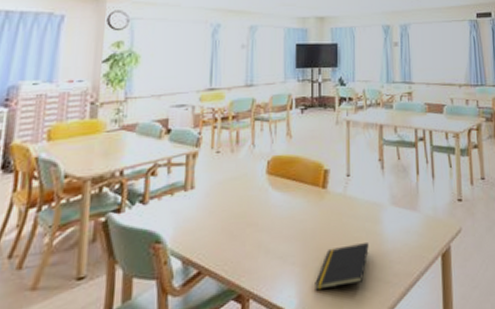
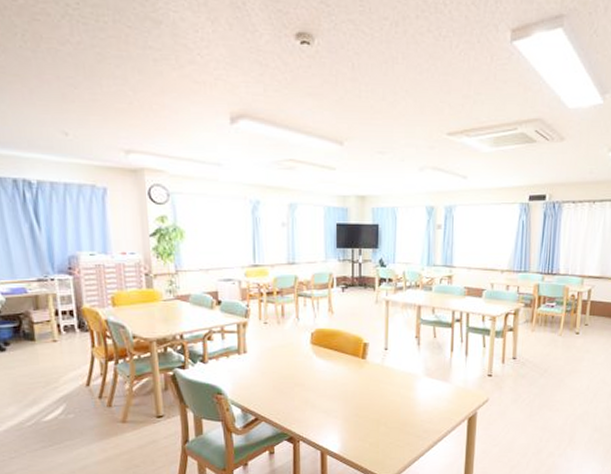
notepad: present [315,243,369,291] -> none [355,405,403,438]

